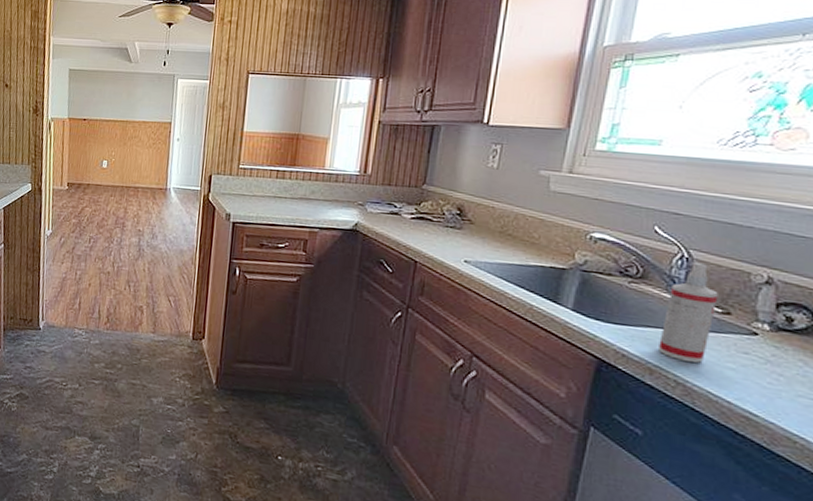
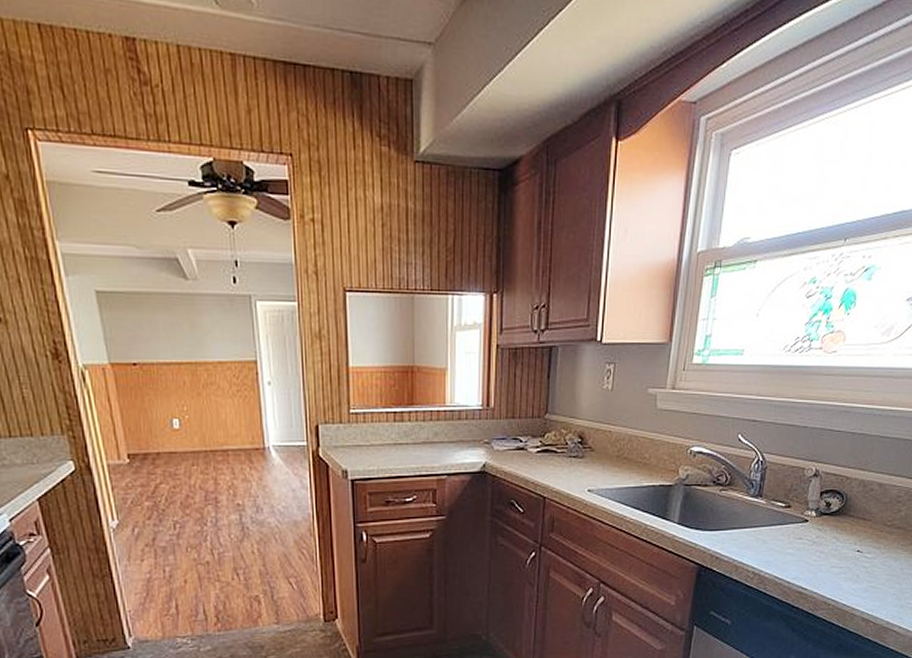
spray bottle: present [658,261,718,363] -> none [742,464,783,554]

